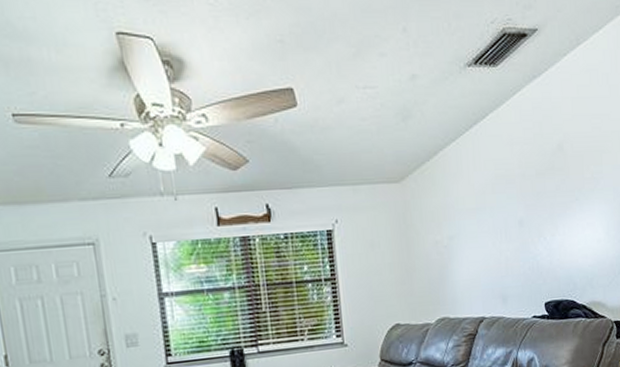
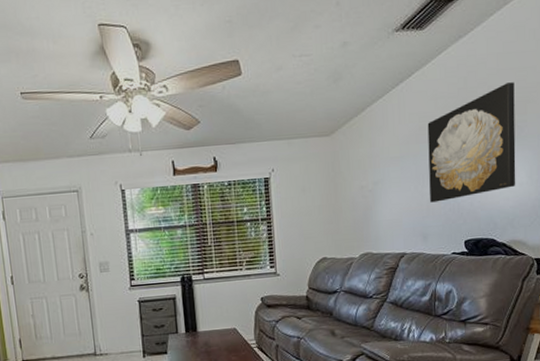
wall art: none [504,130,594,261] -> present [427,82,516,203]

